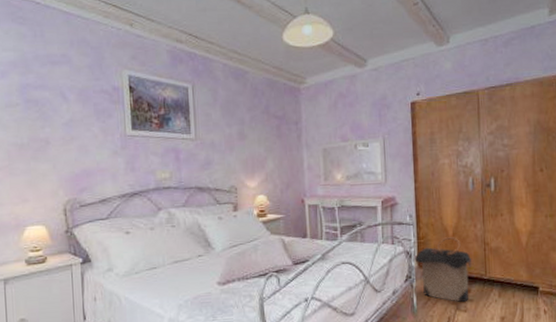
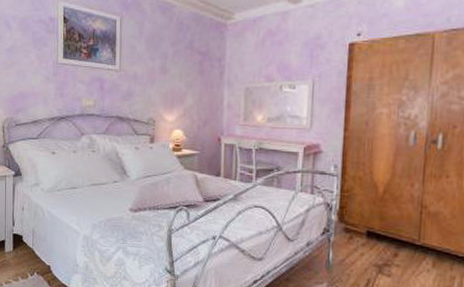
laundry hamper: present [414,237,472,303] -> none [335,194,404,267]

